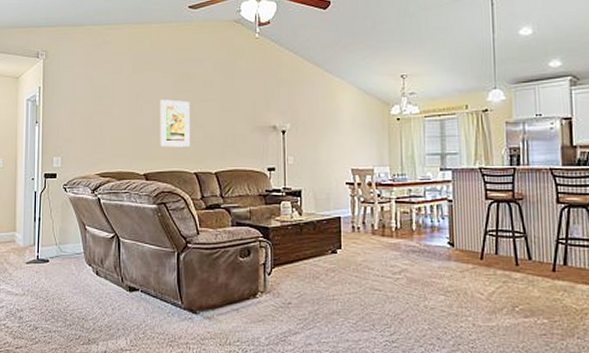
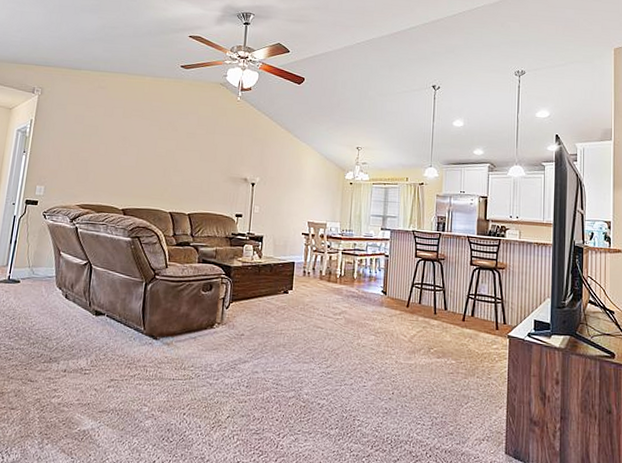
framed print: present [160,99,191,147] -> none [140,144,172,189]

